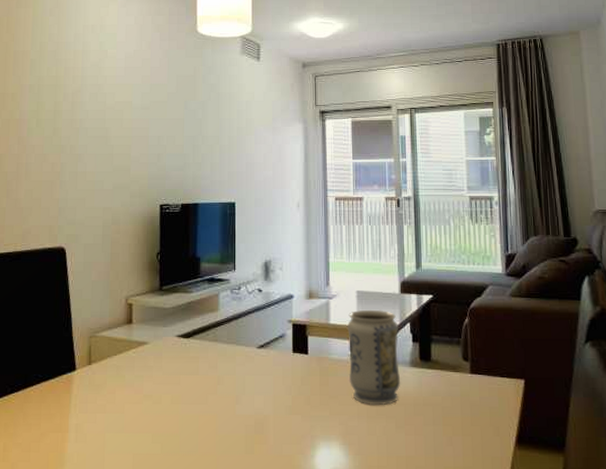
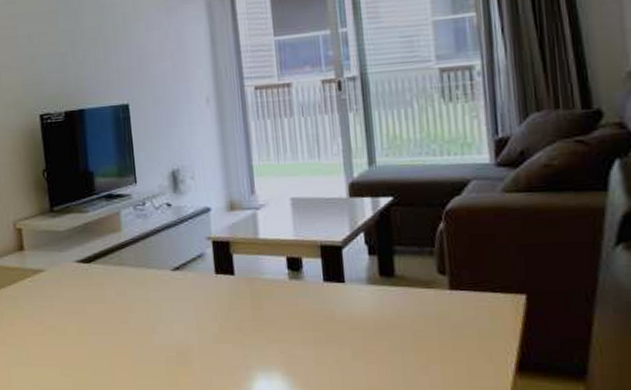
vase: present [347,309,401,405] -> none [282,218,356,330]

